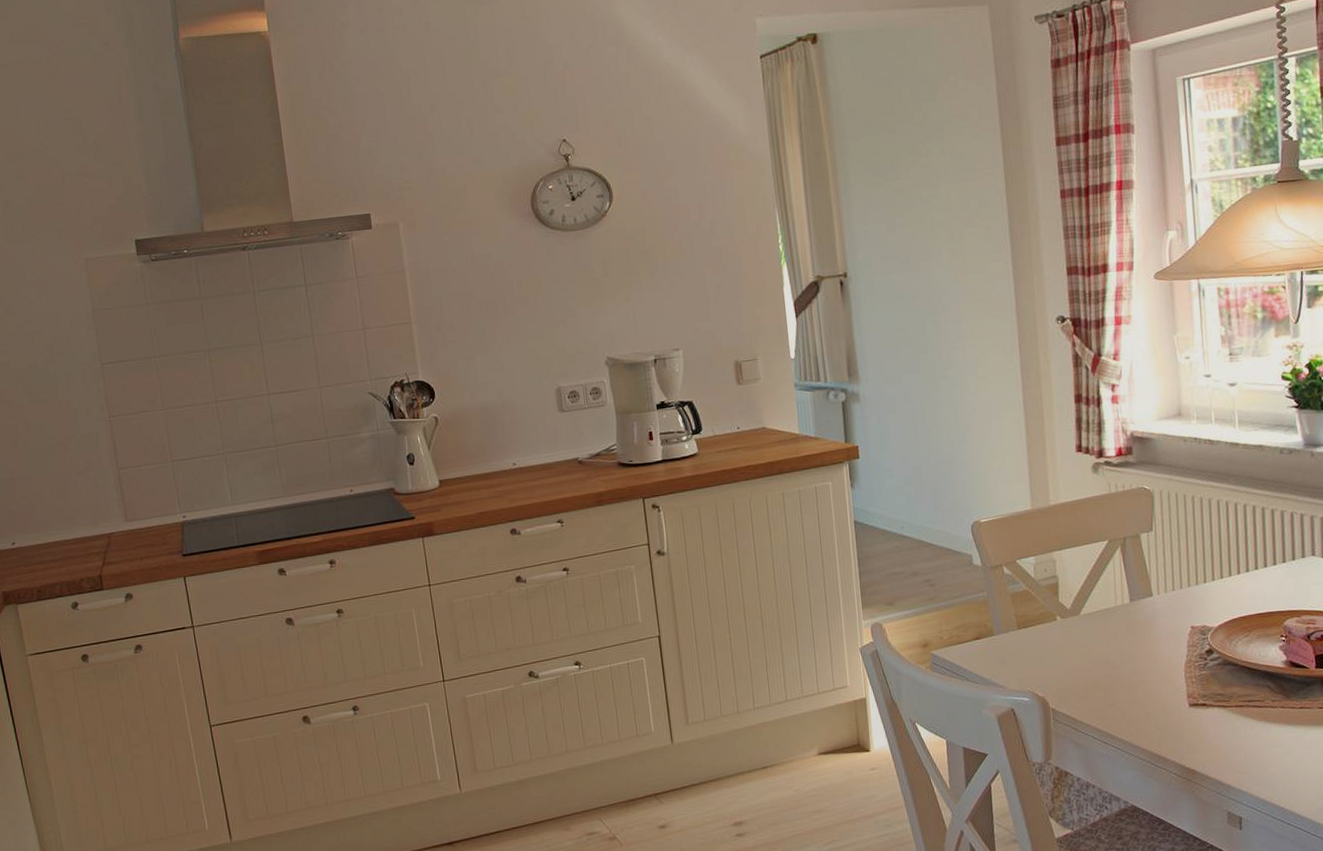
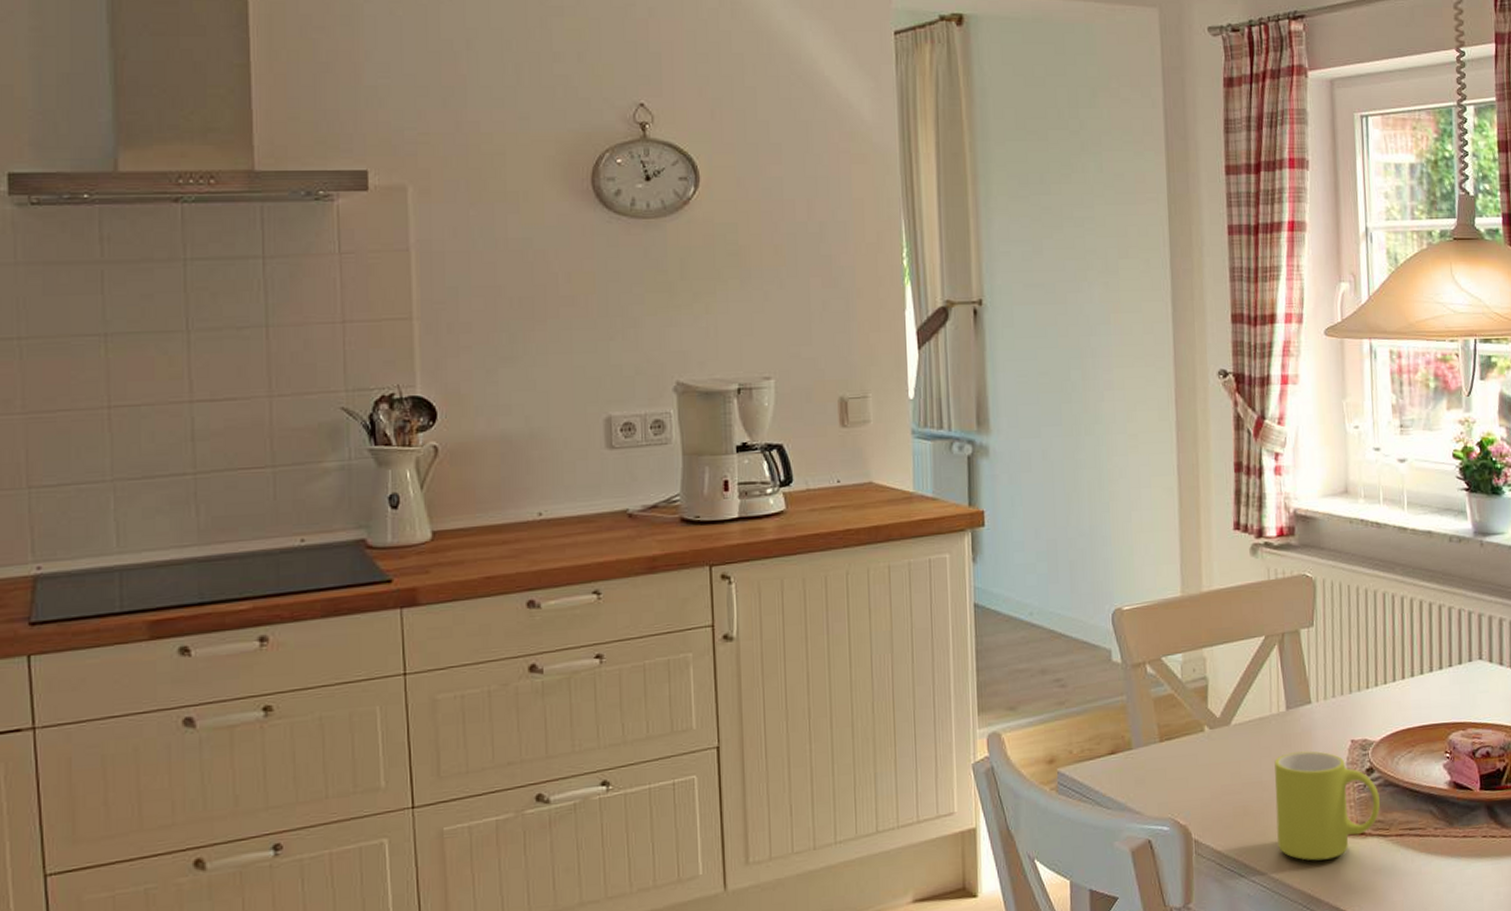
mug: none [1121,635,1220,727] -> present [1274,751,1380,861]

